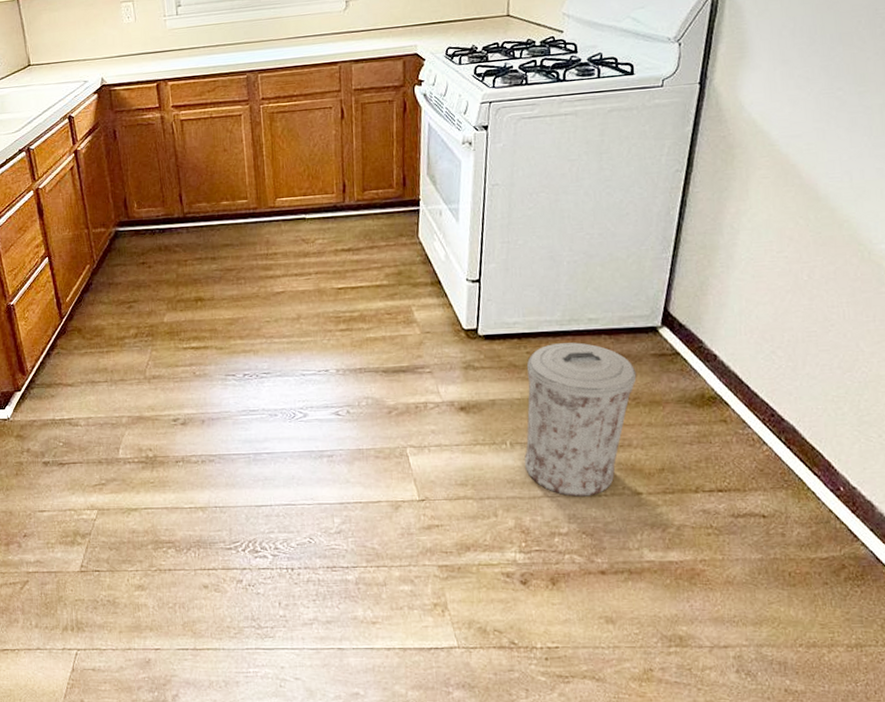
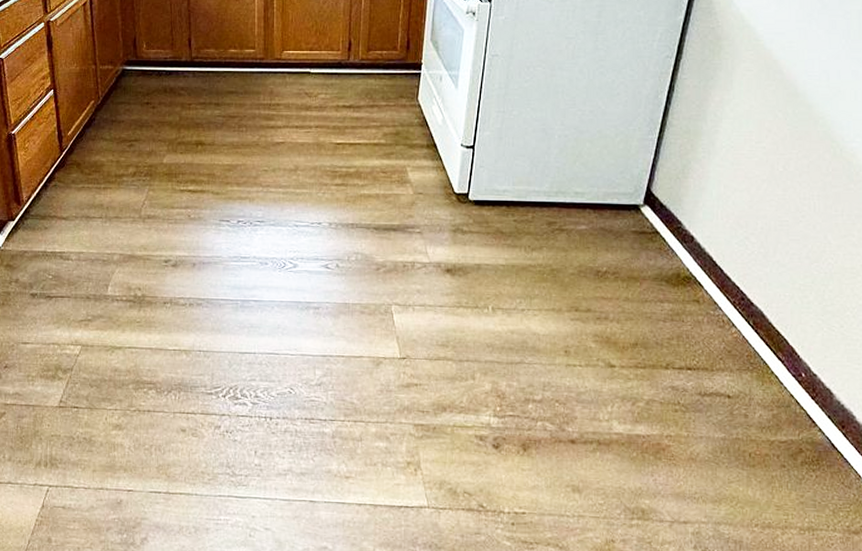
trash can: present [525,342,637,497] -> none [505,214,617,366]

